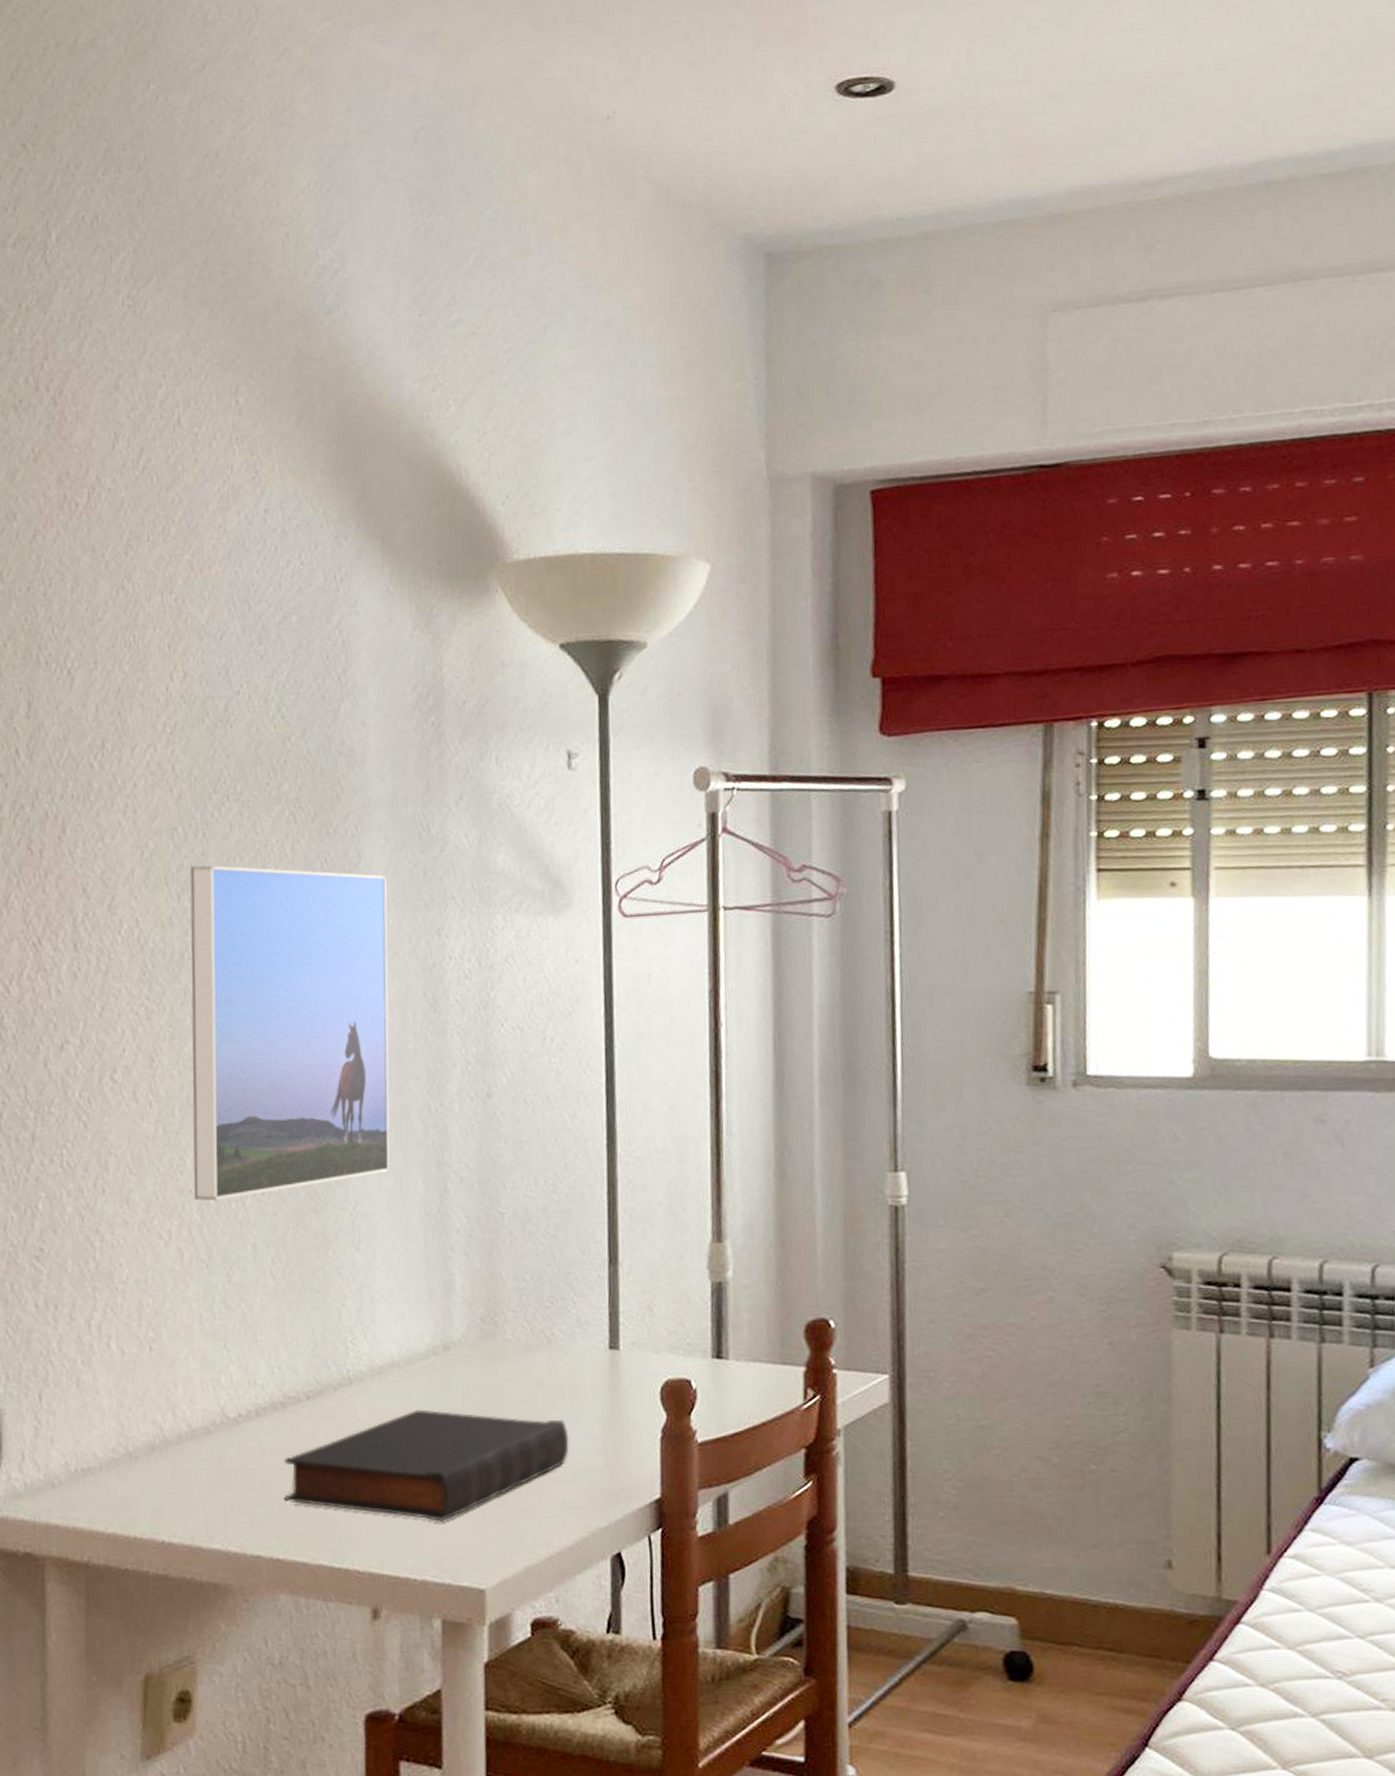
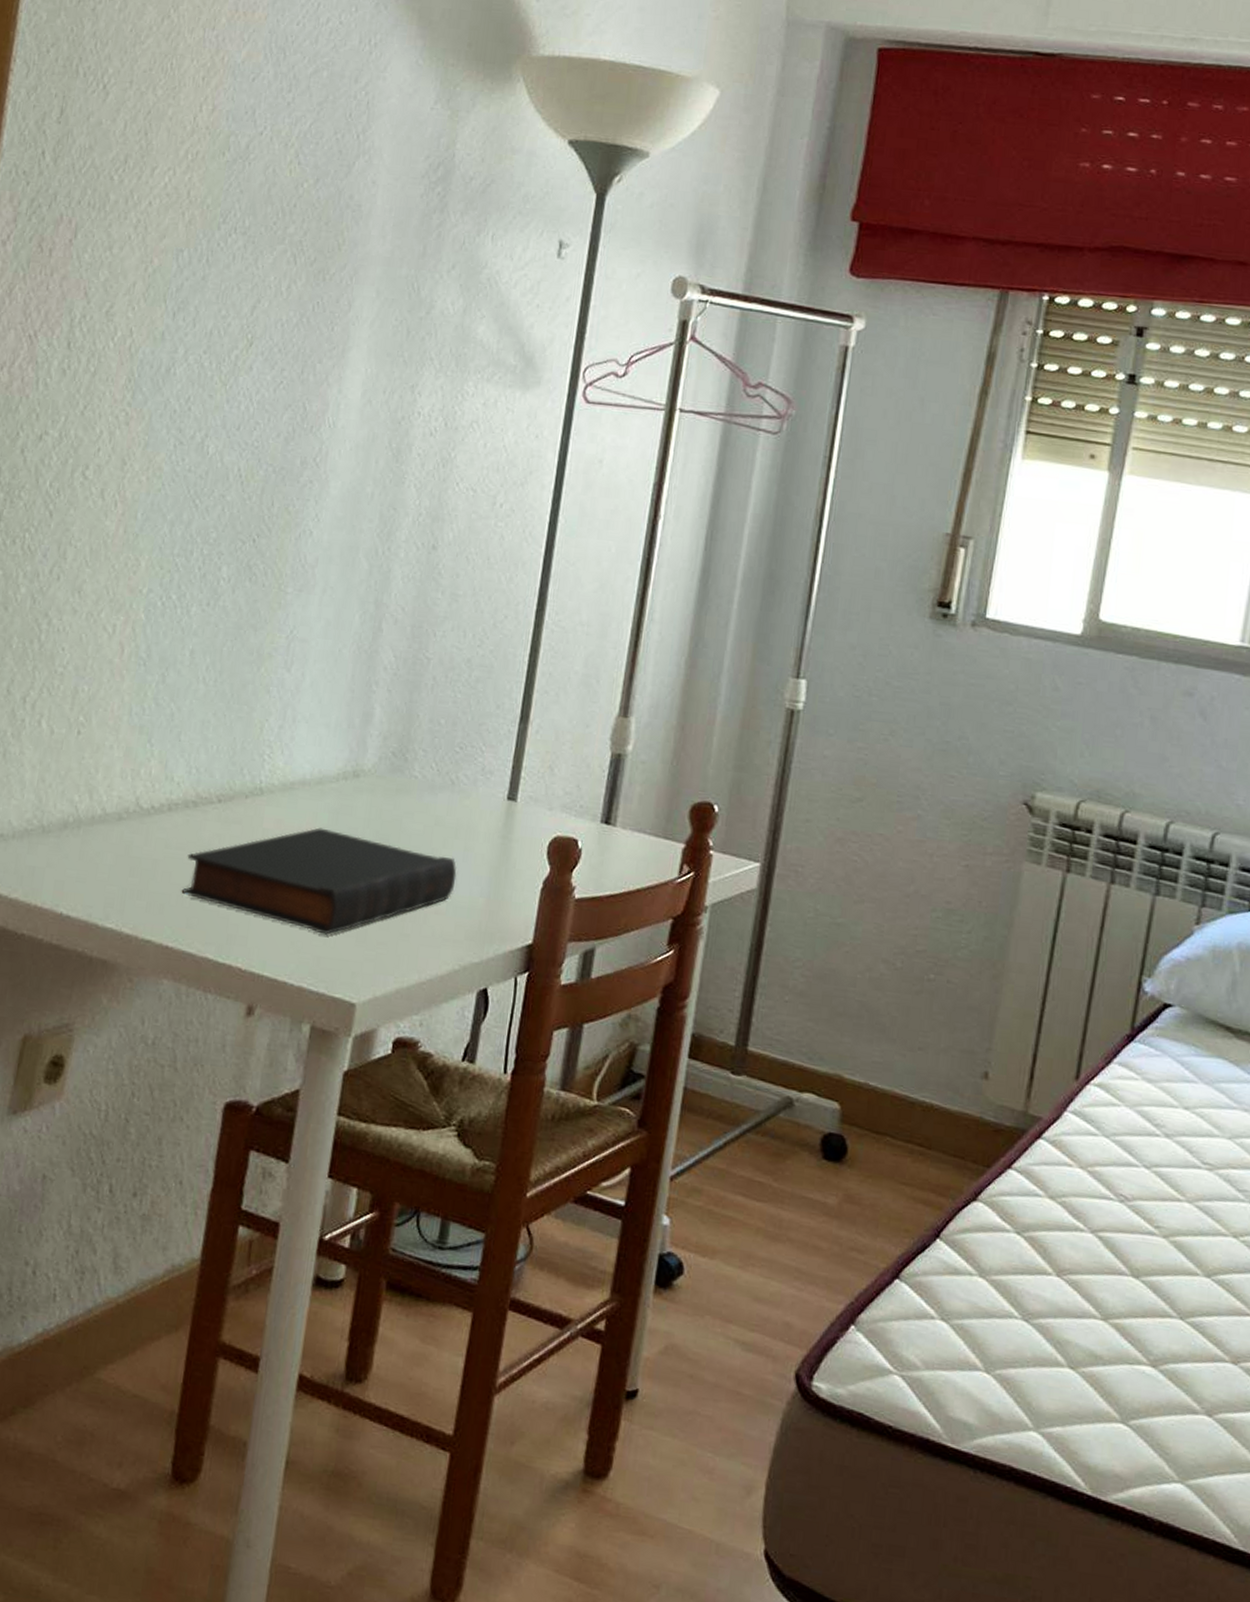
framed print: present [190,865,390,1201] -> none [142,288,373,605]

